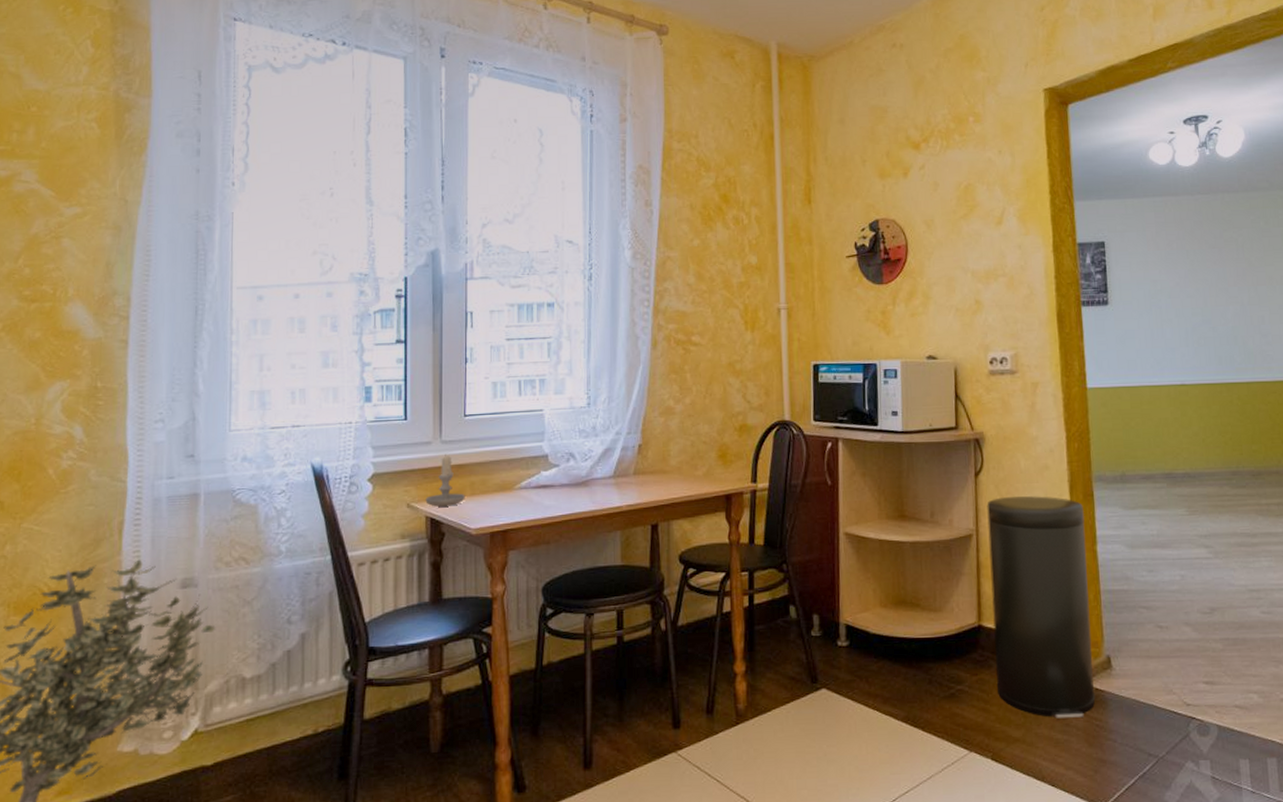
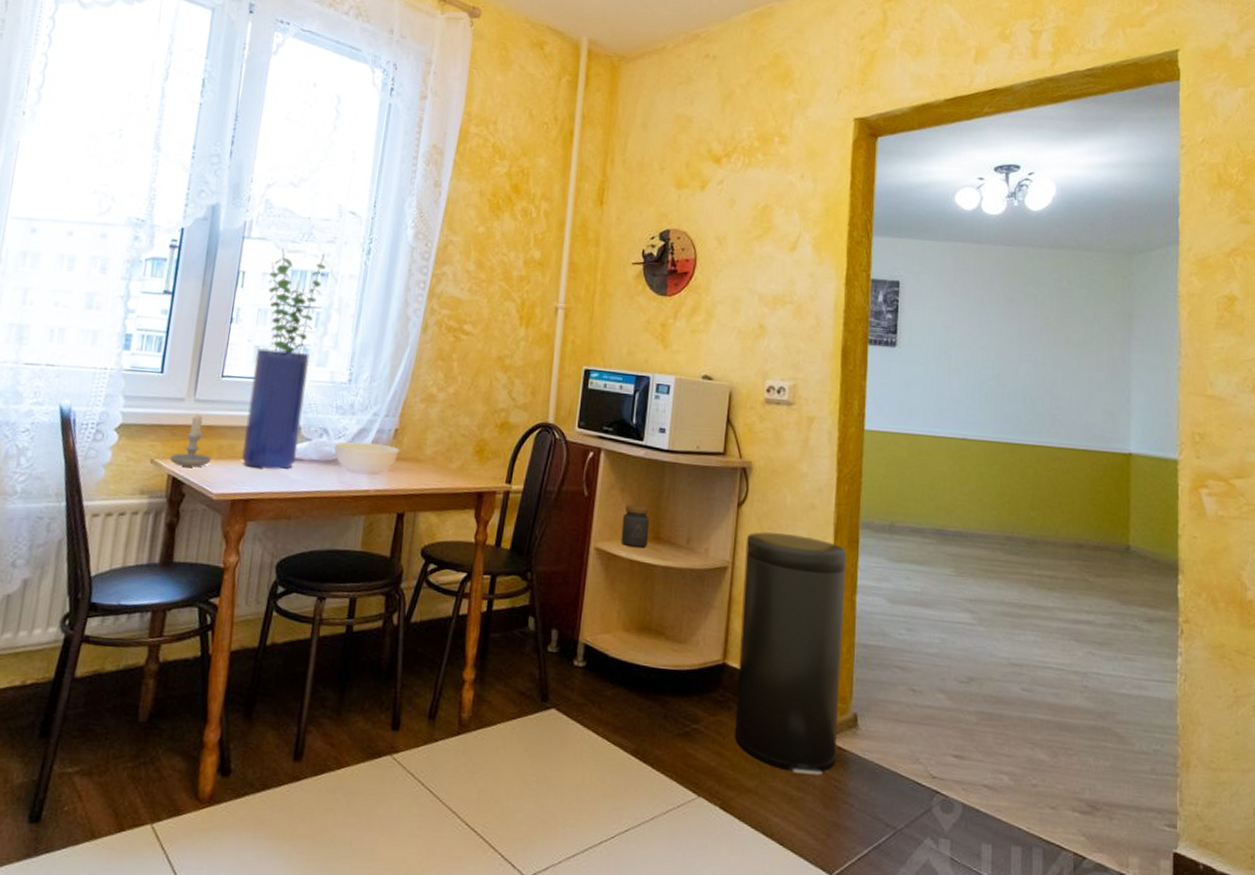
vase: none [493,284,551,499] -> present [241,248,326,470]
bowl: none [582,461,646,492] -> present [333,441,401,475]
jar: none [867,487,894,528] -> present [621,504,650,548]

